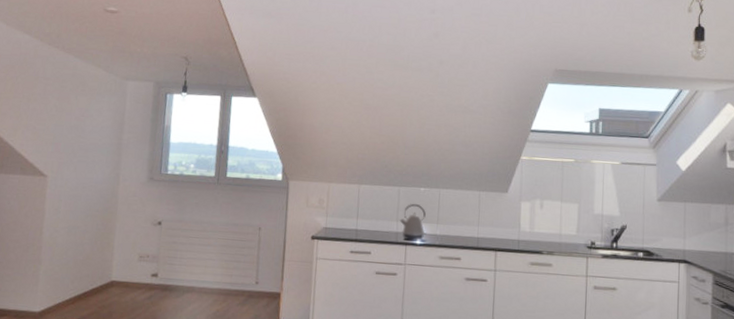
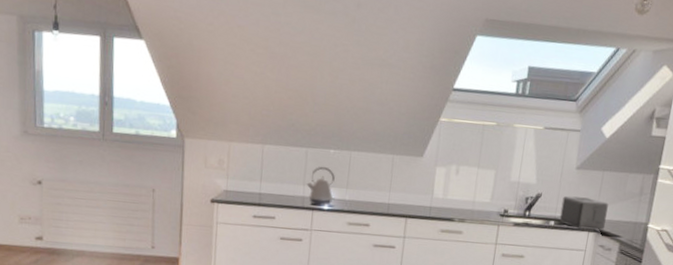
toaster: none [647,227,695,262] -> present [559,195,609,231]

